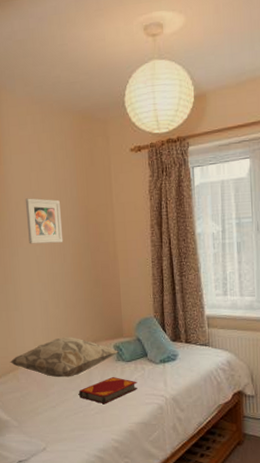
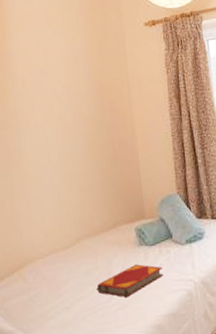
decorative pillow: present [9,337,118,378] -> none [13,223,141,272]
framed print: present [25,198,64,244] -> none [32,74,76,124]

